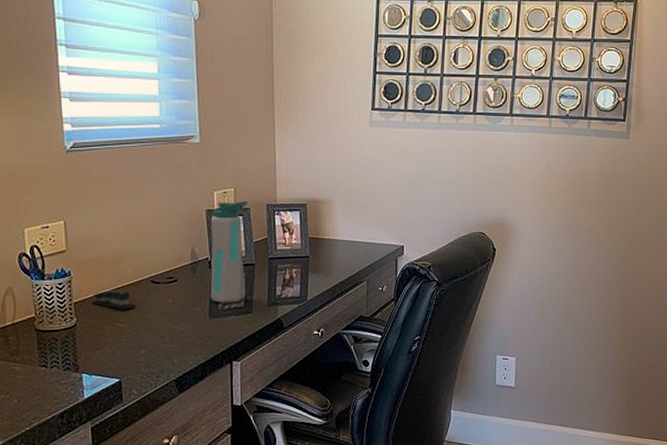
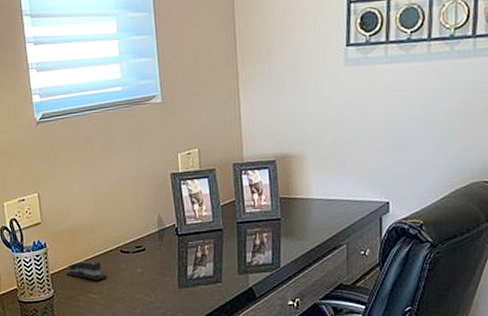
water bottle: present [210,200,248,303] -> none [176,161,214,272]

